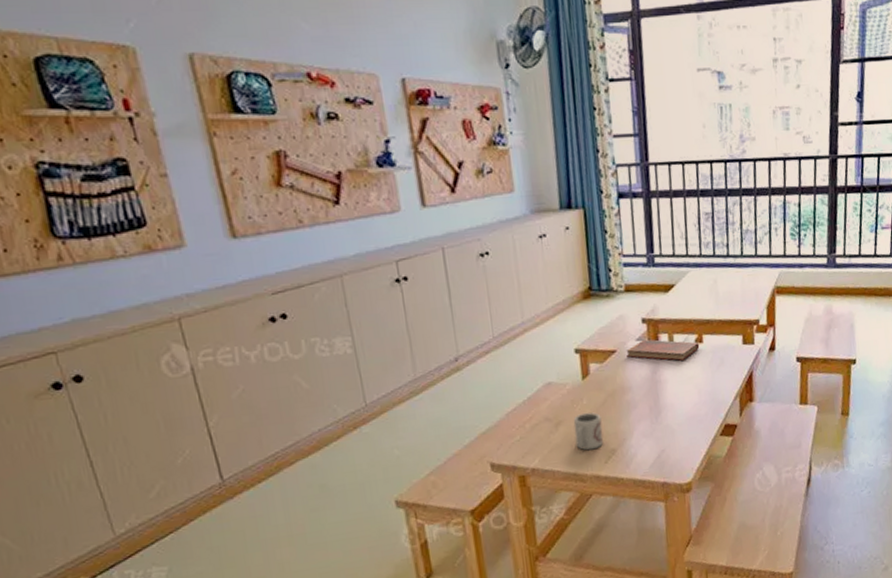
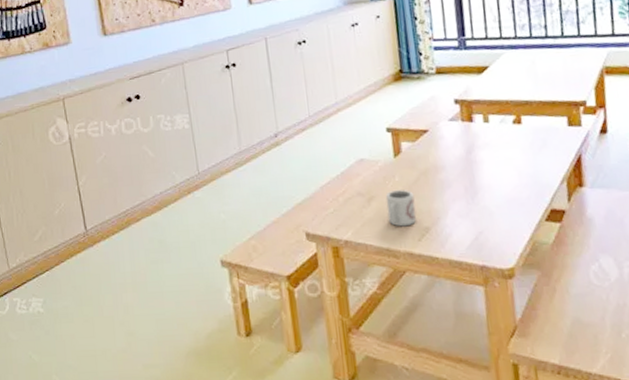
diary: present [626,339,700,361] -> none [439,119,519,142]

